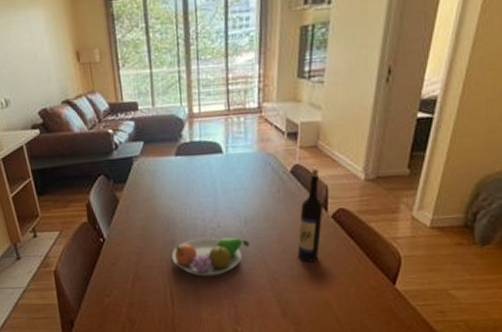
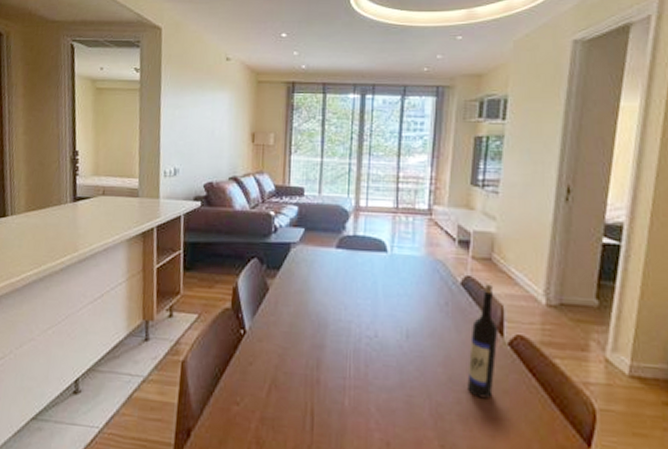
fruit bowl: present [171,237,251,277] -> none [318,346,412,399]

